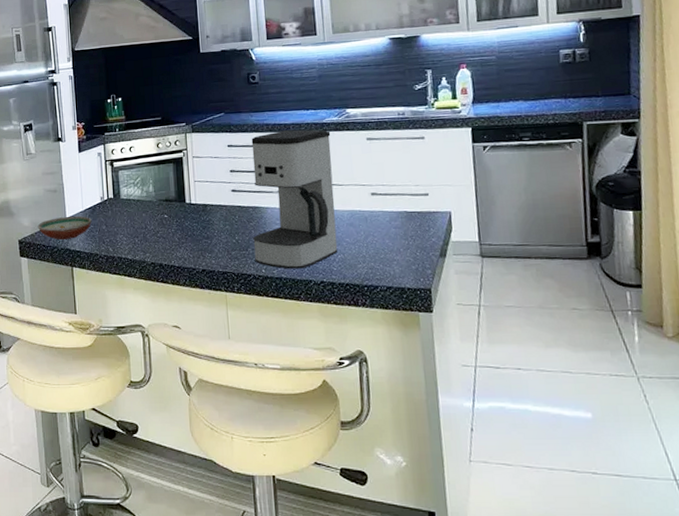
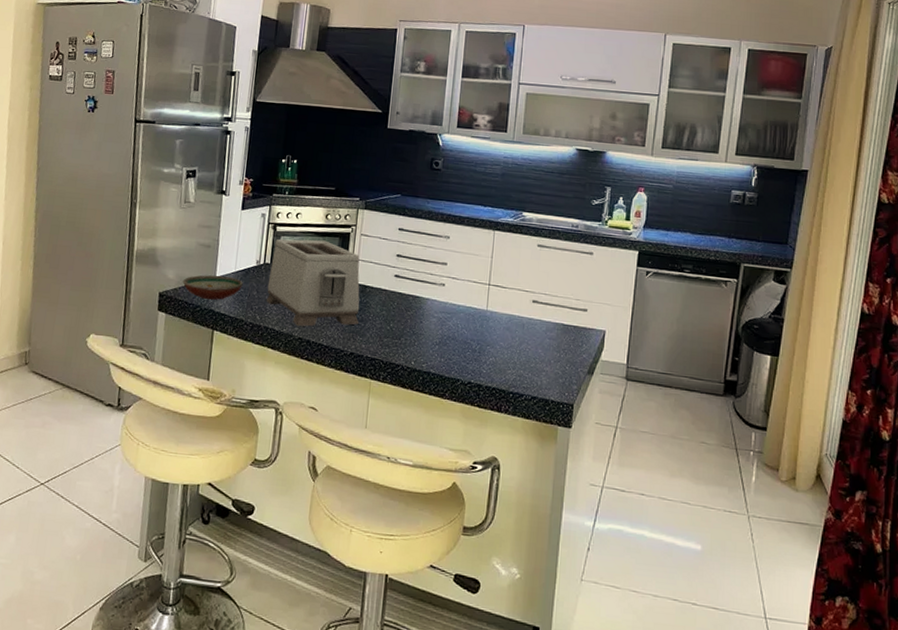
toaster: none [114,168,206,253] -> present [265,239,360,327]
coffee maker: present [251,129,338,269] -> none [406,223,504,366]

